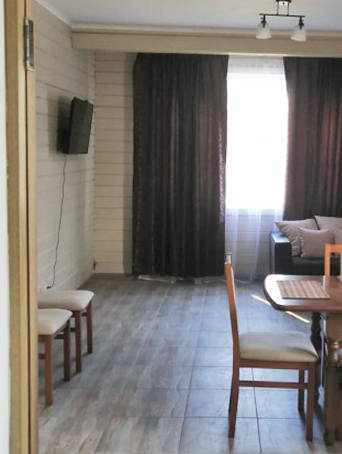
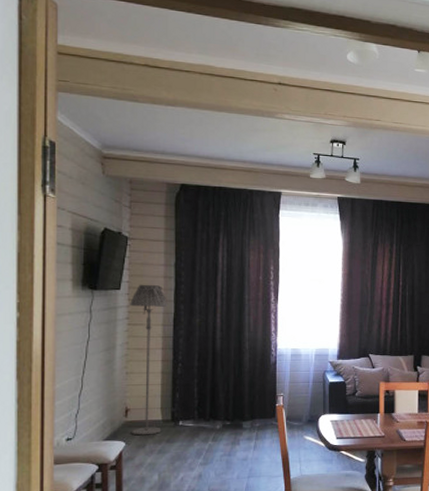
floor lamp: none [96,148,128,287] -> present [130,284,169,436]

